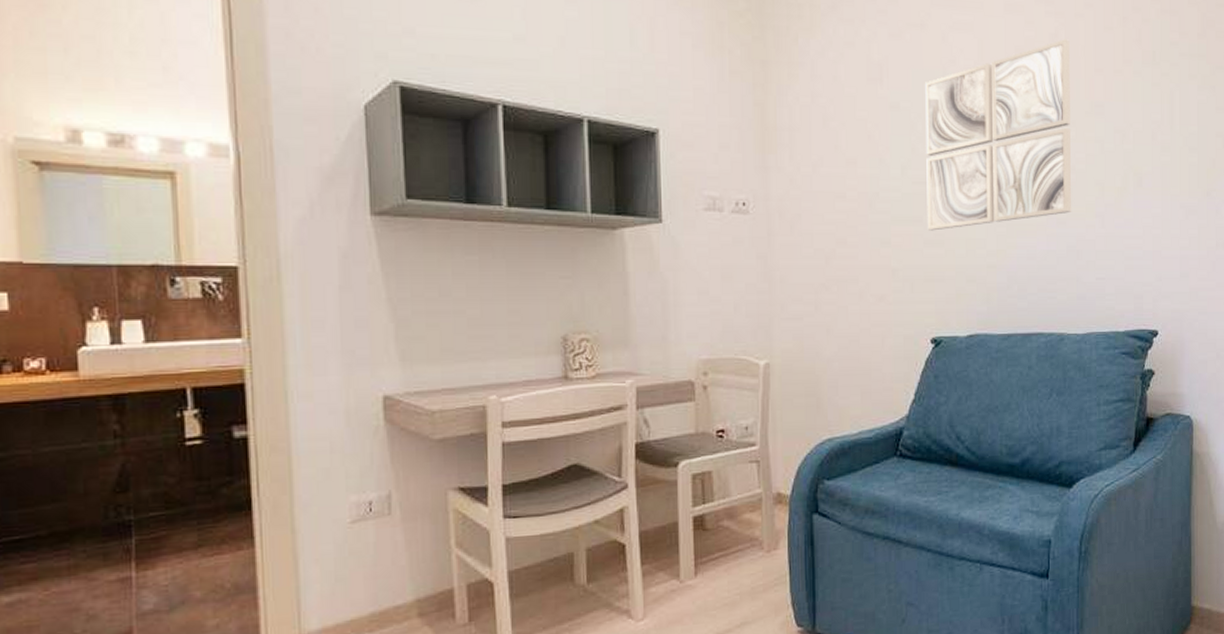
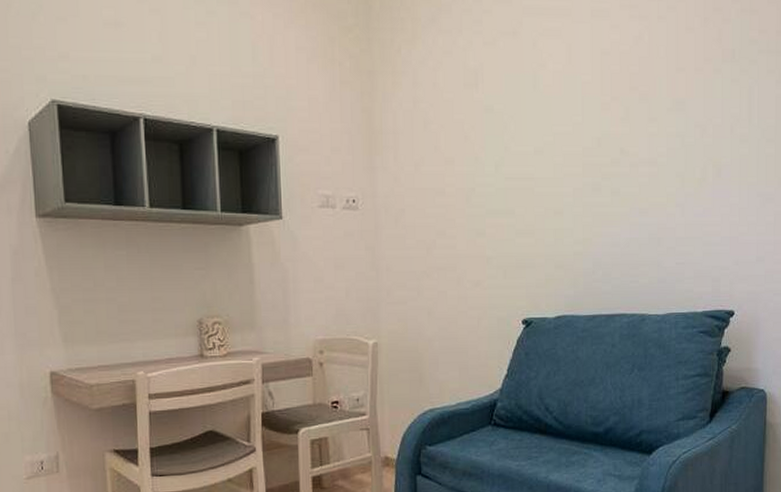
wall art: present [925,39,1072,231] -> none [517,41,654,222]

